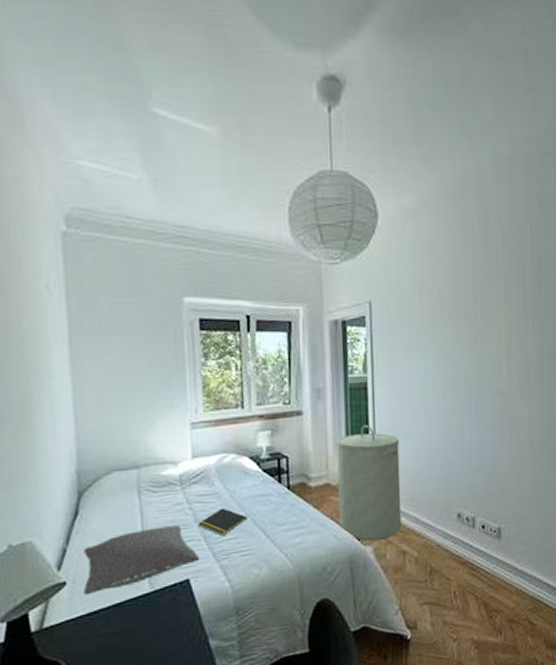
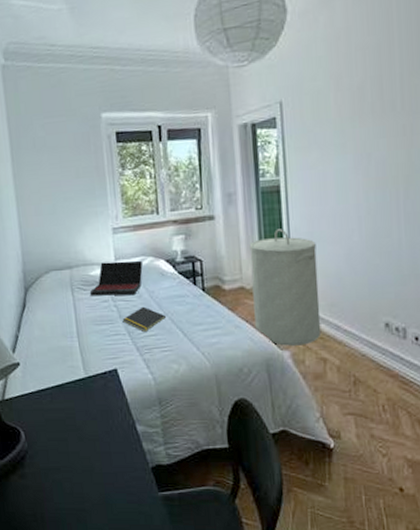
pillow: present [83,525,198,595] -> none [31,320,124,375]
laptop: none [162,457,224,499] -> present [91,260,143,296]

